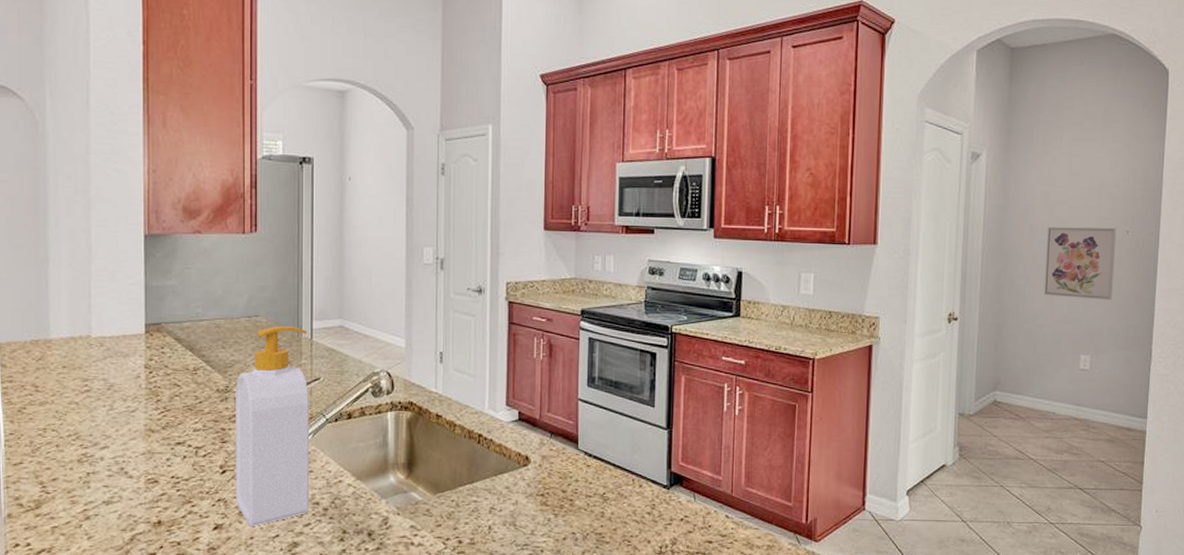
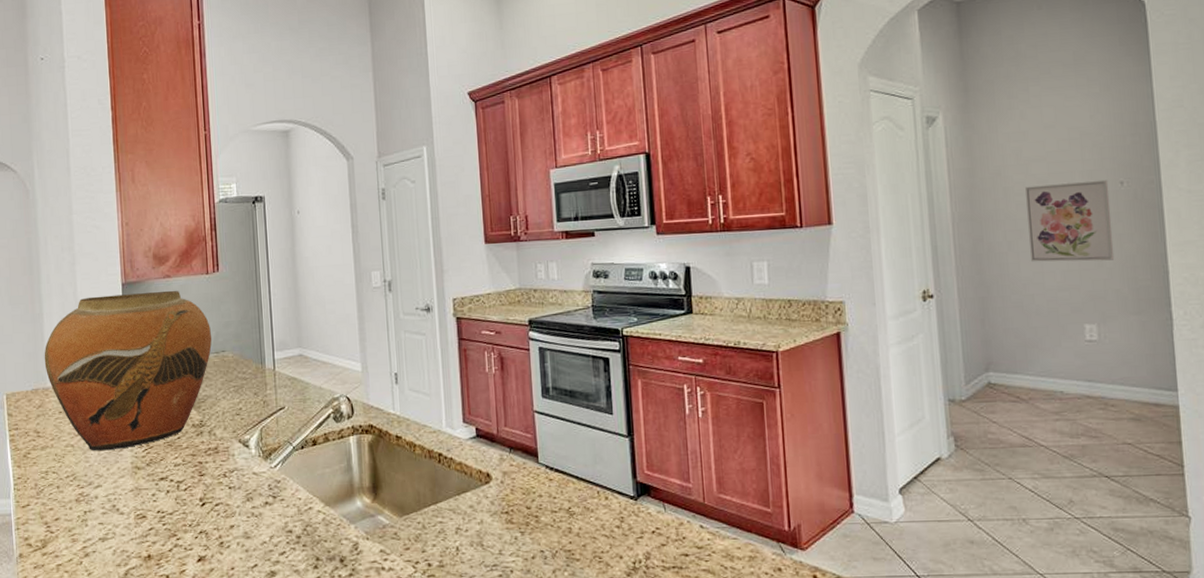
vase: none [48,246,245,411] -> present [44,290,212,451]
soap bottle: present [236,326,310,527] -> none [209,359,284,558]

